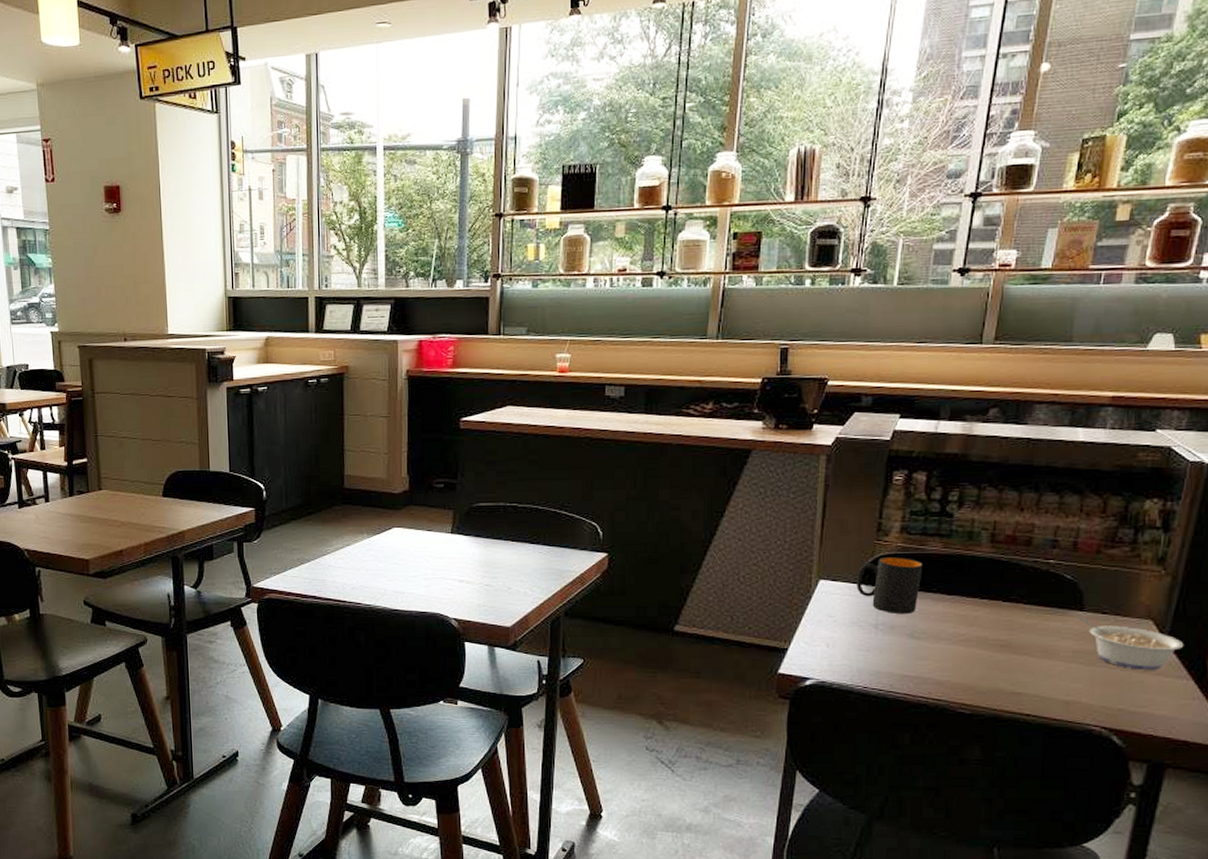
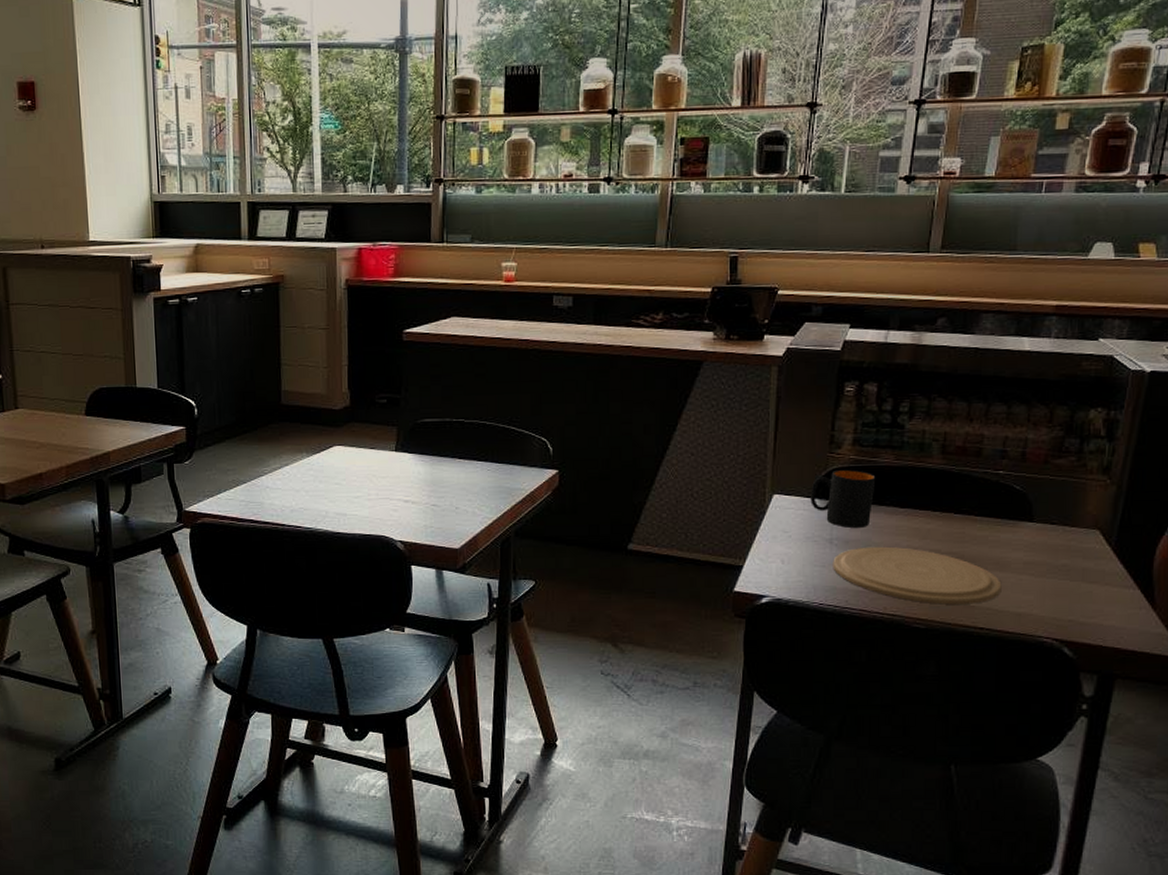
plate: none [878,632,1050,691] -> present [833,546,1002,605]
legume: present [1079,617,1184,670] -> none [1028,528,1130,580]

